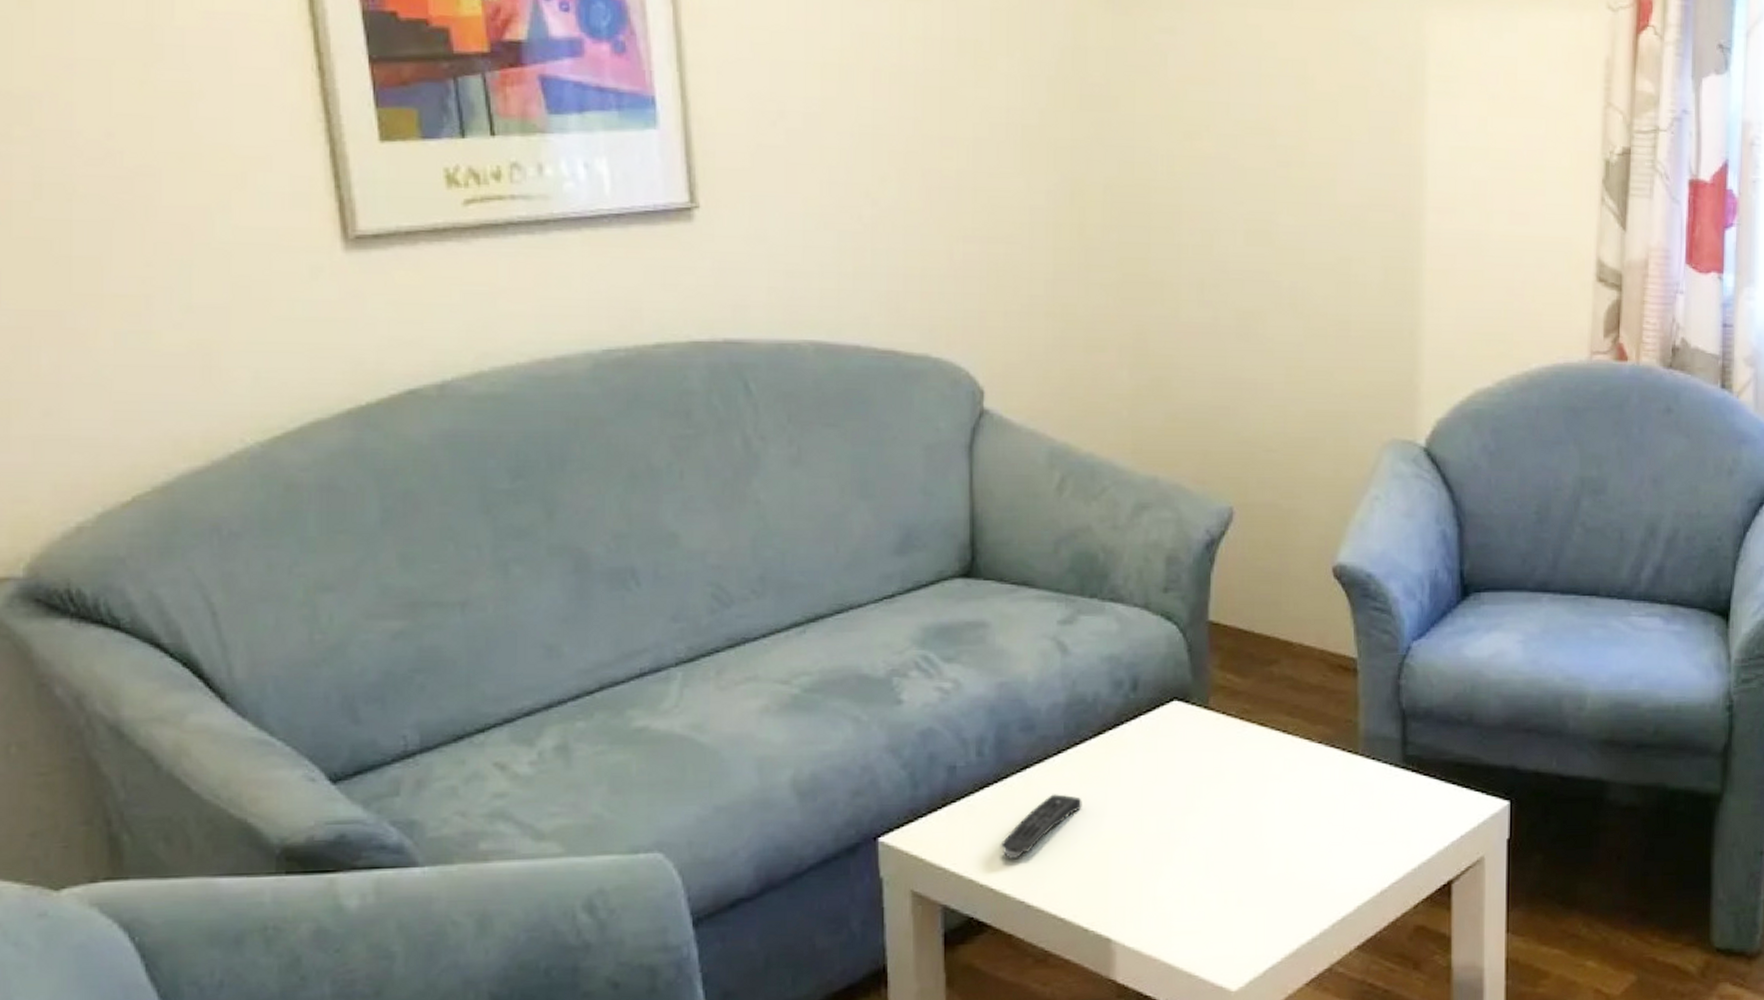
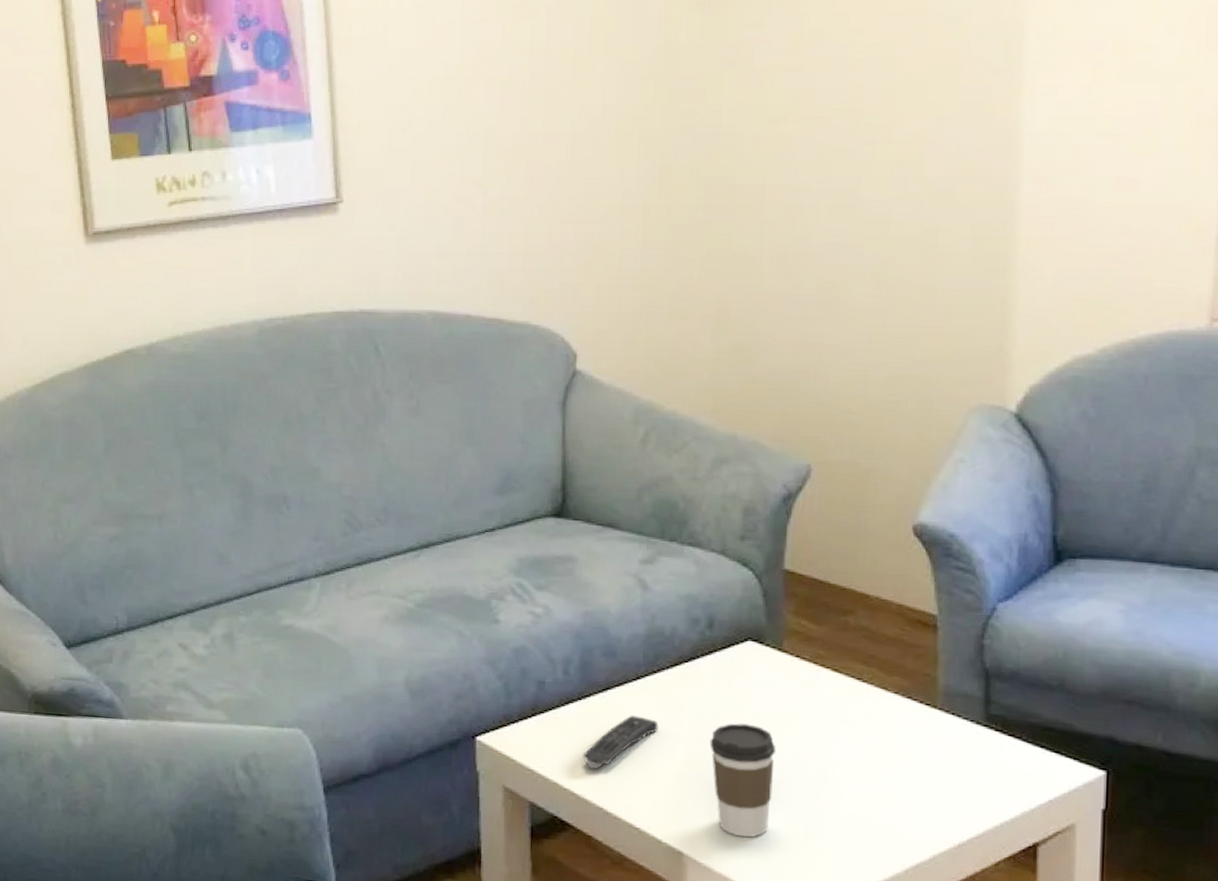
coffee cup: none [1136,791,1205,913] -> present [709,723,777,838]

